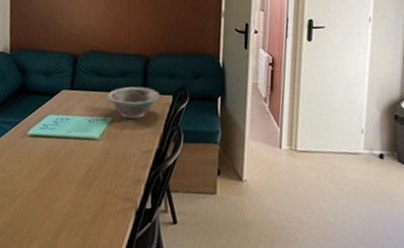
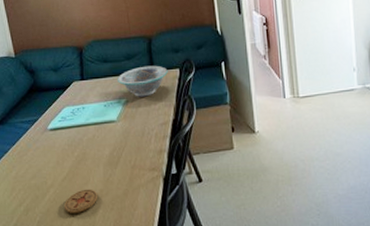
coaster: none [28,206,64,231] -> present [65,189,97,213]

